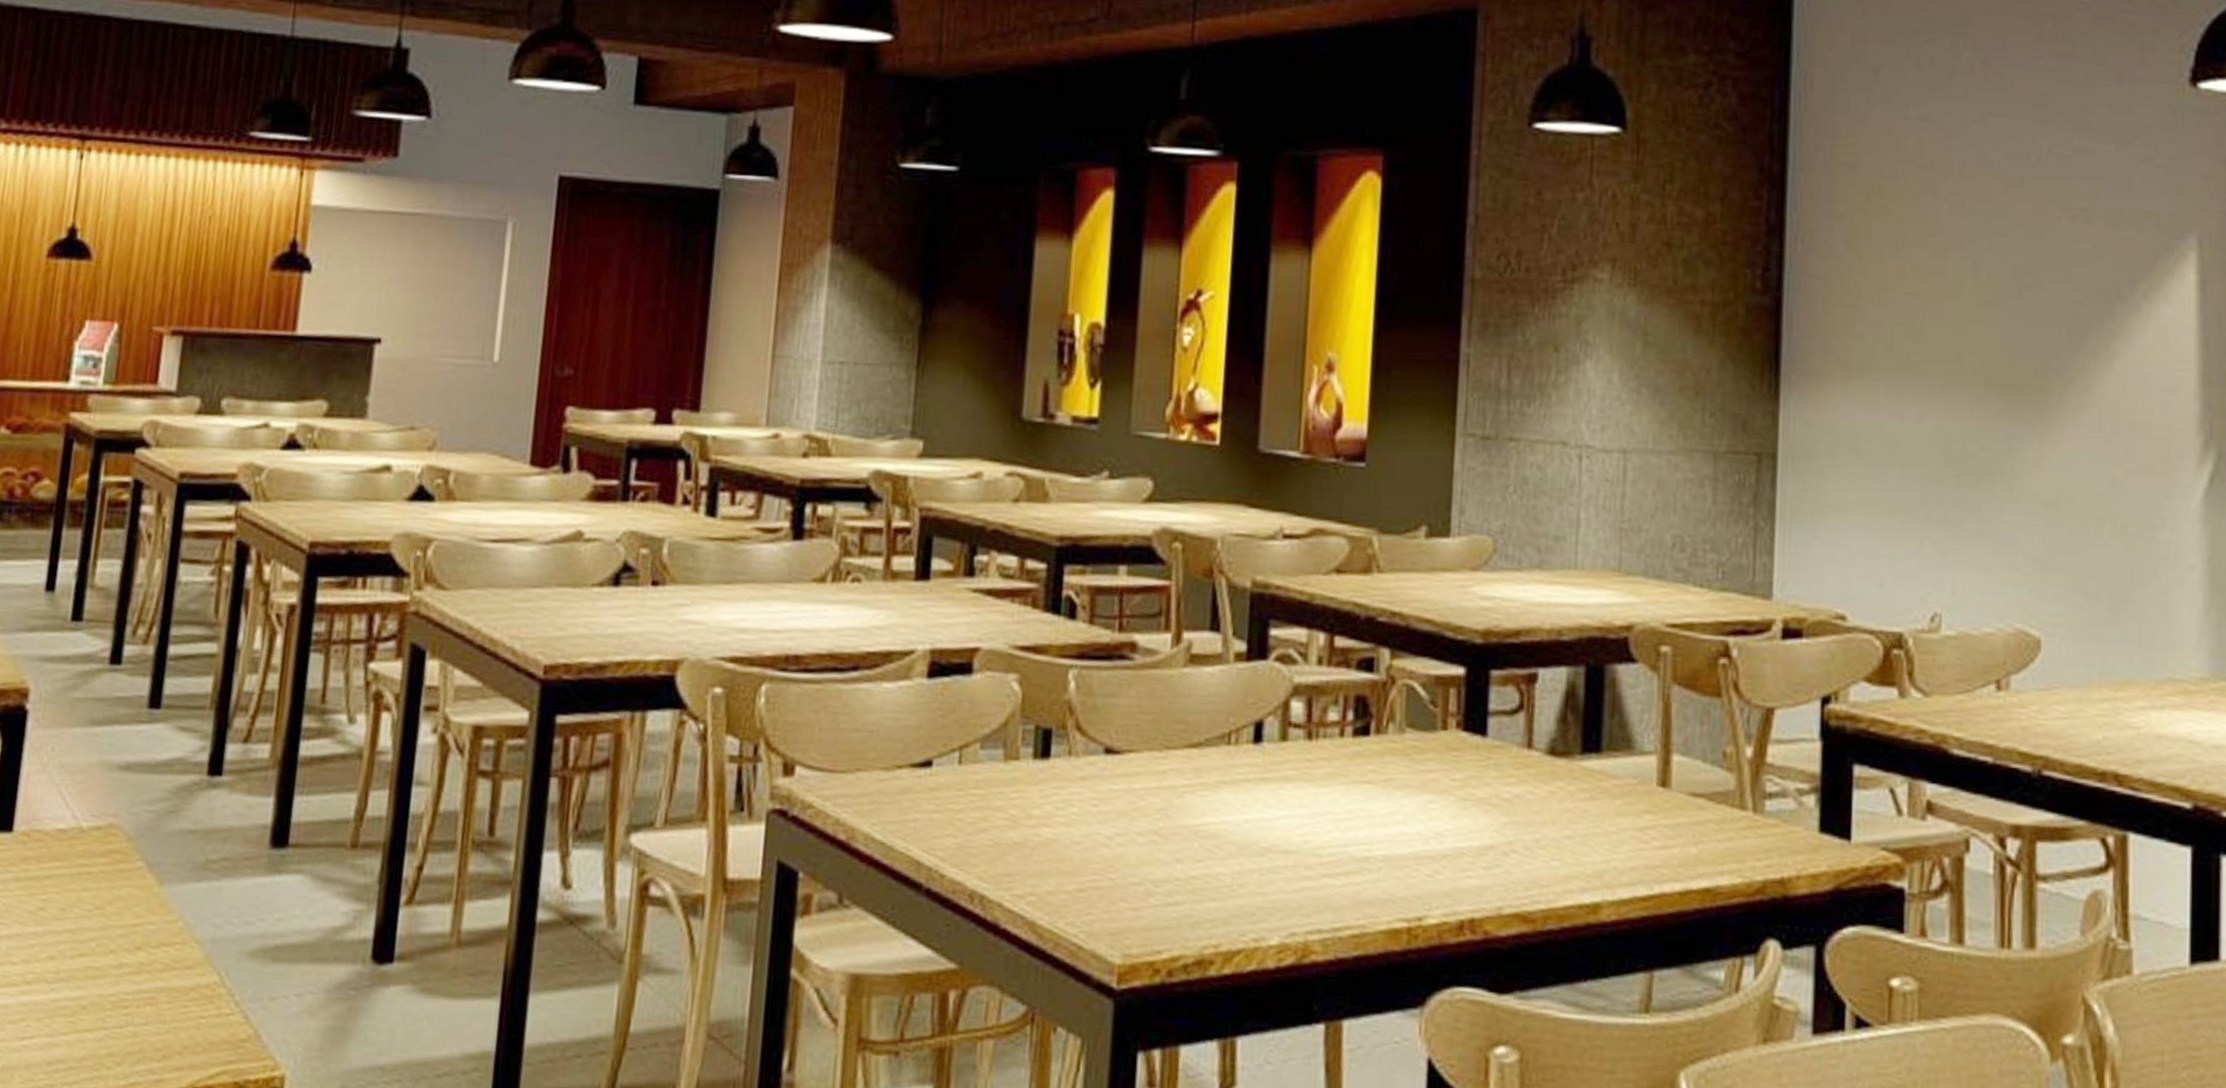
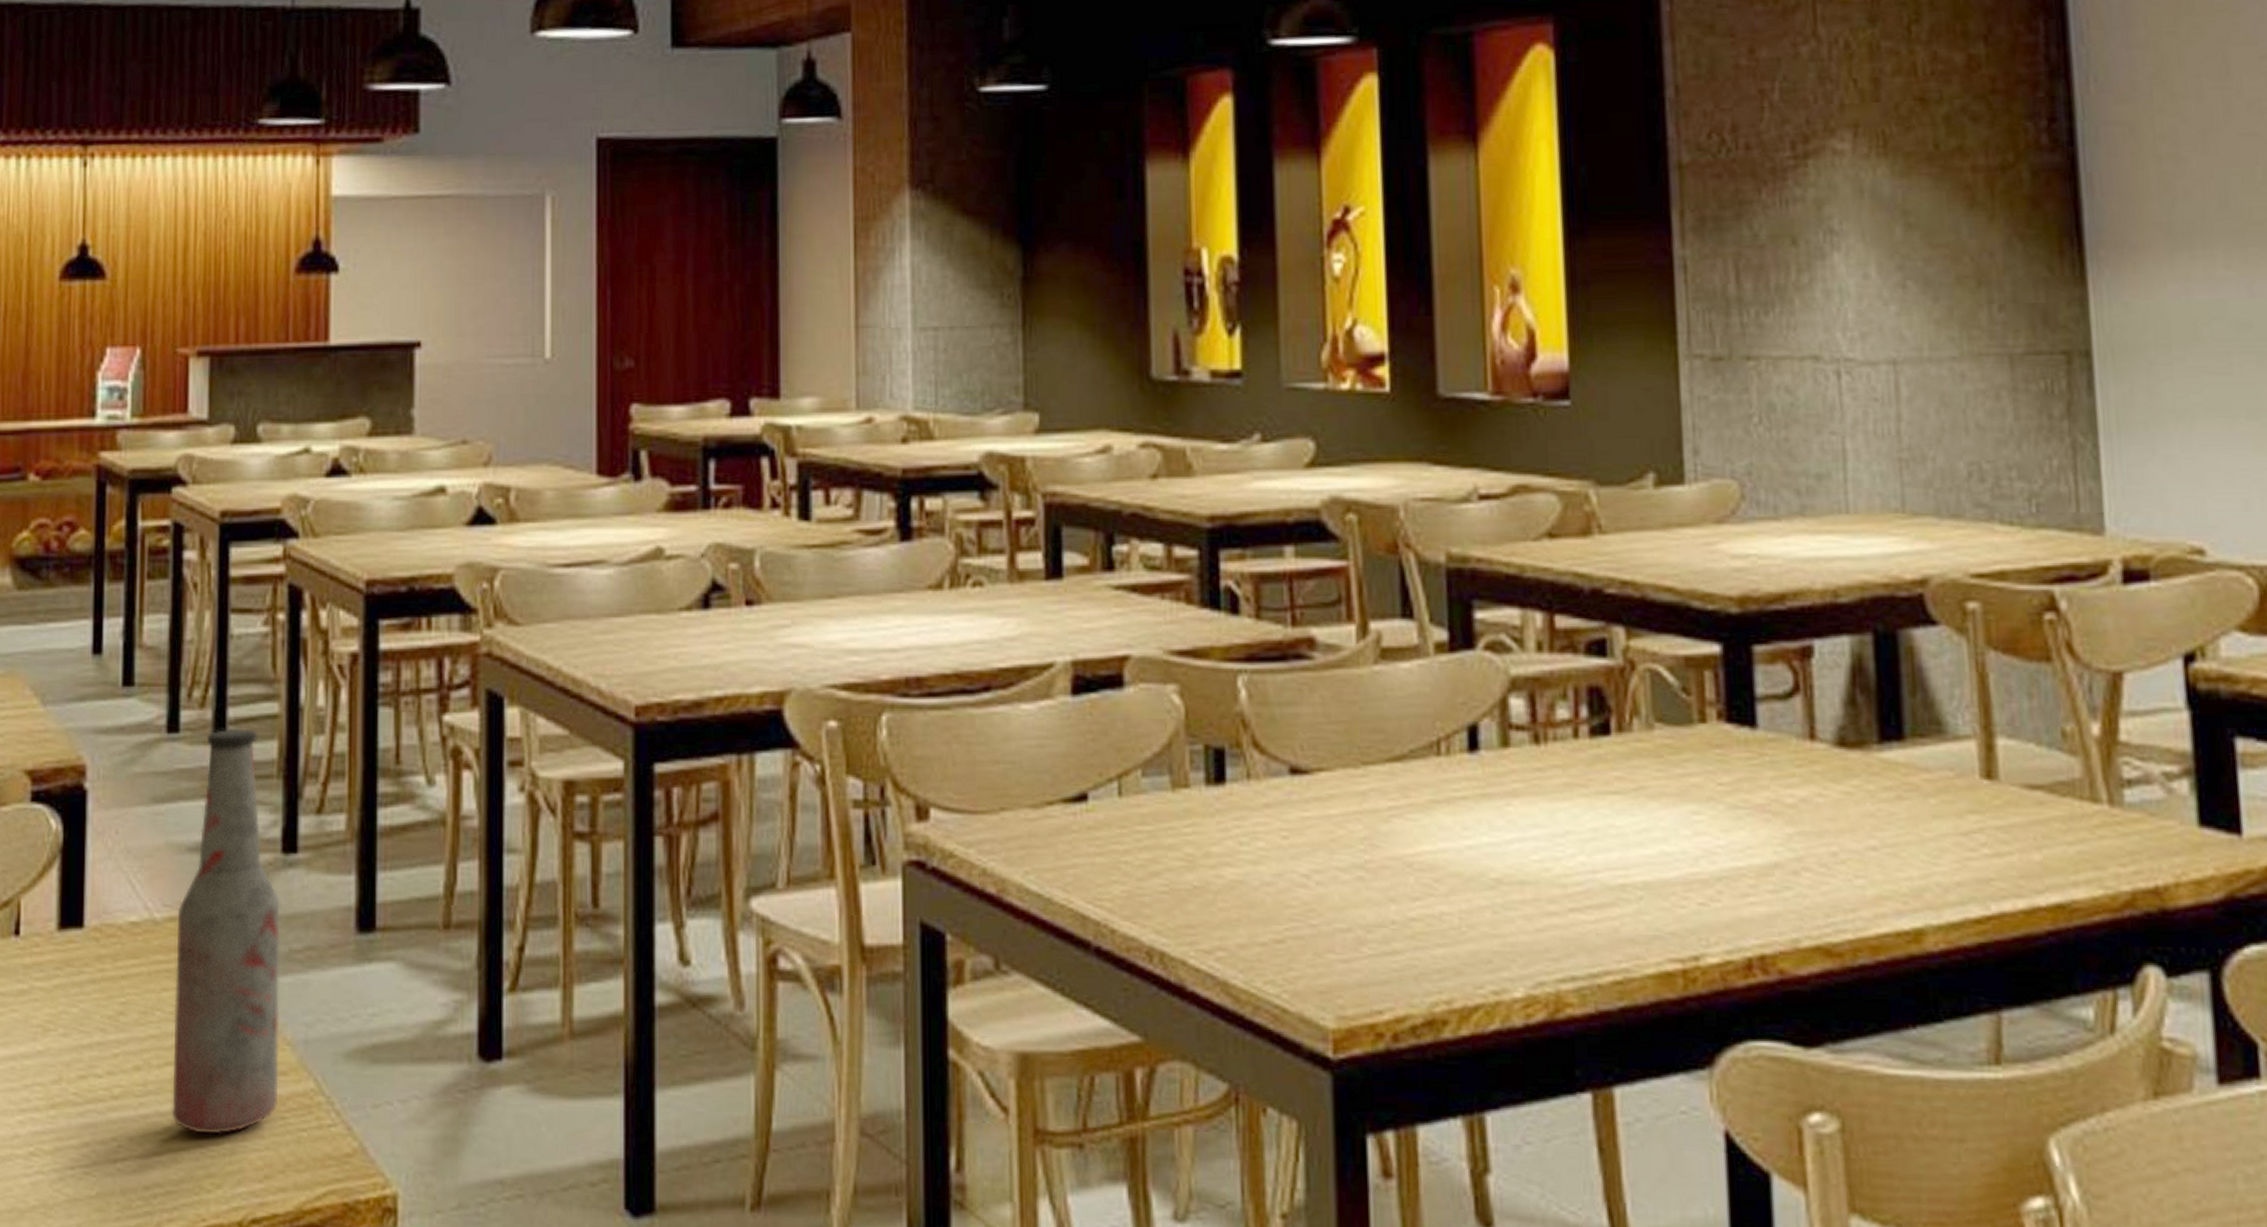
bottle: none [80,664,202,1019] -> present [172,728,280,1135]

